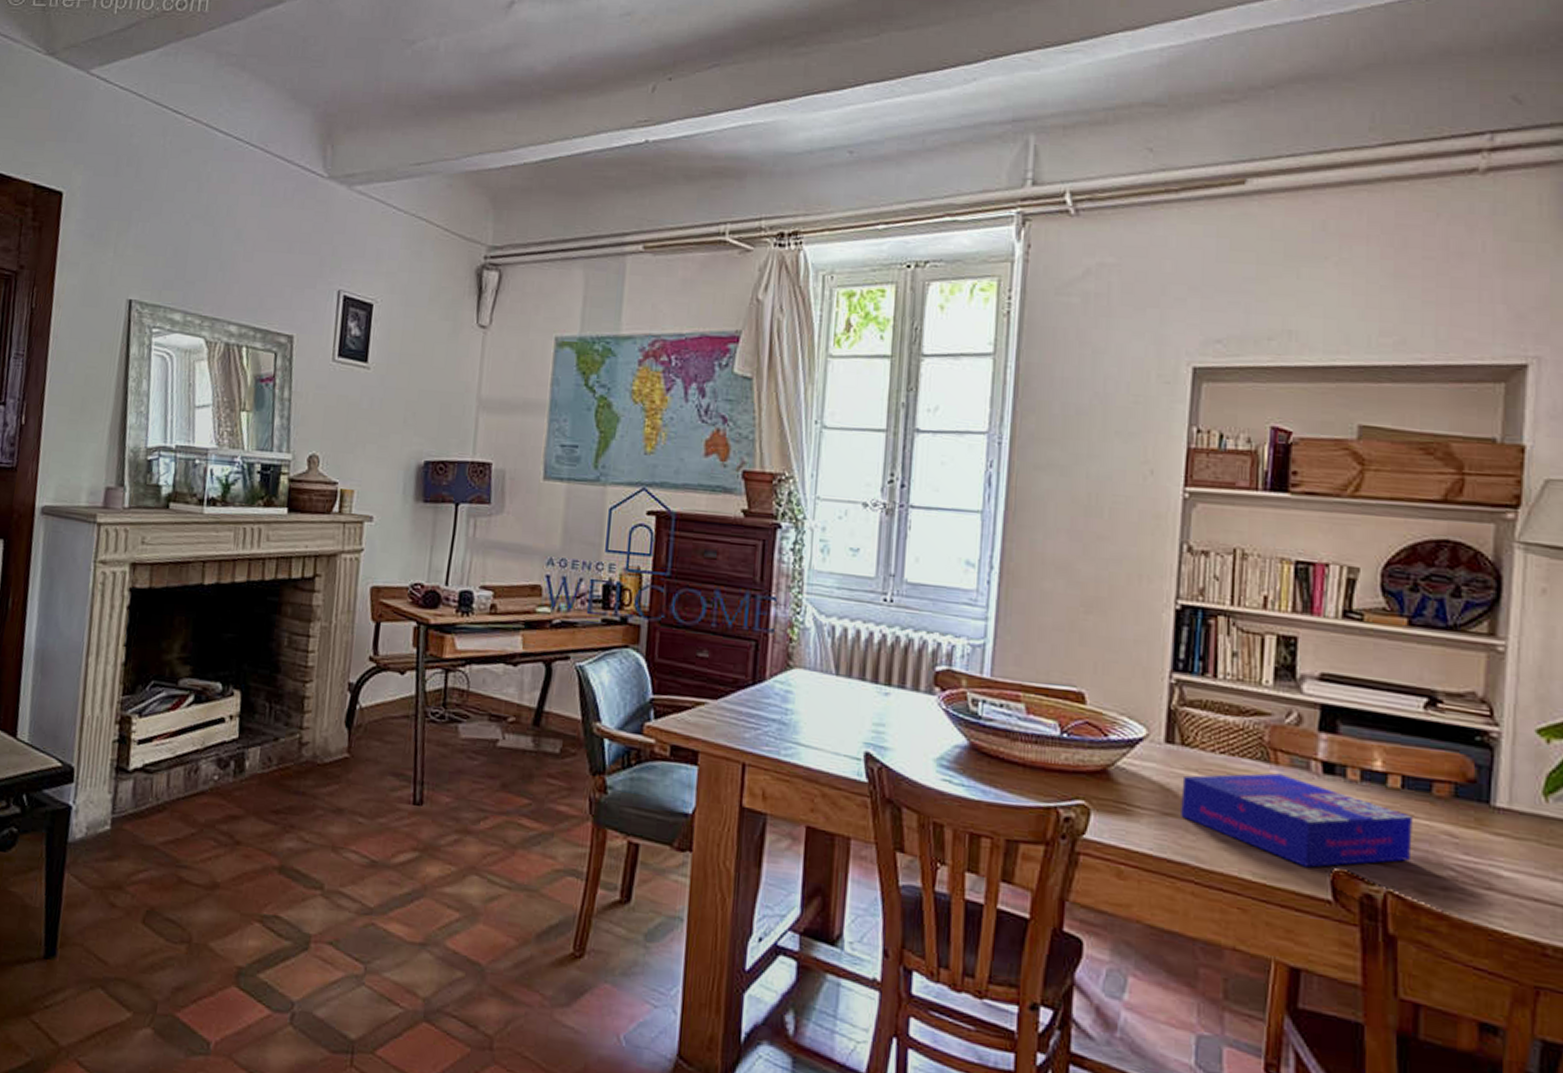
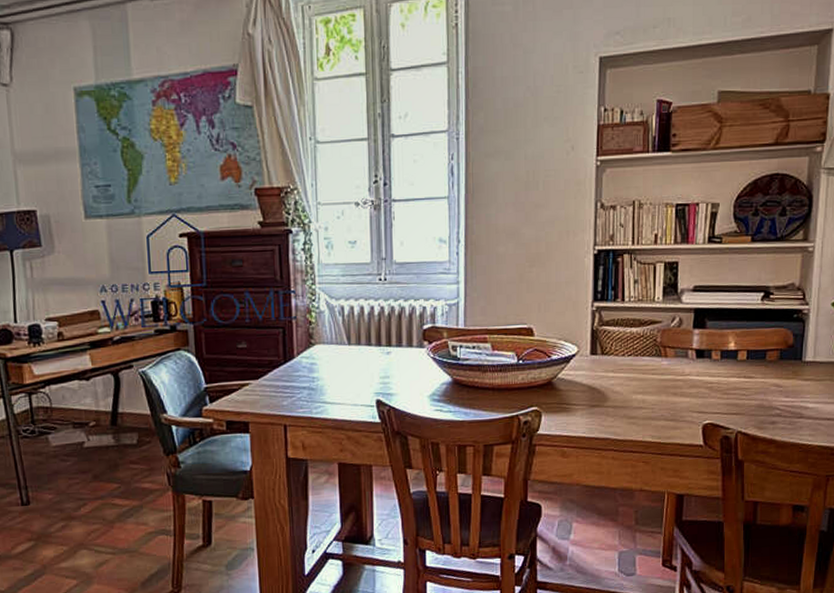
board game: present [1181,773,1413,868] -> none [603,363,754,425]

